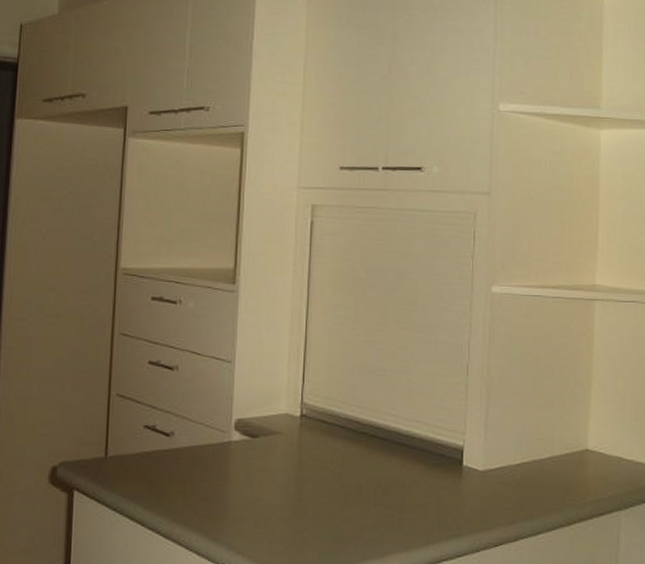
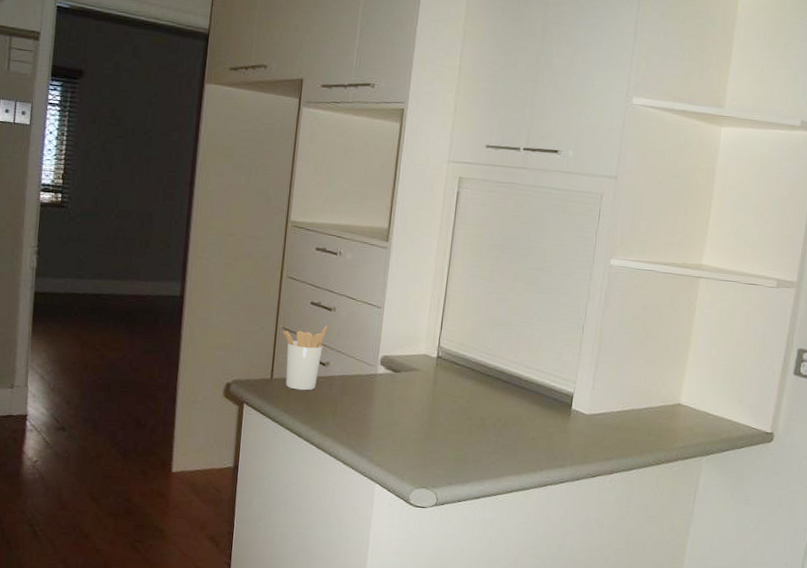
utensil holder: none [116,387,171,469] -> present [282,325,329,391]

